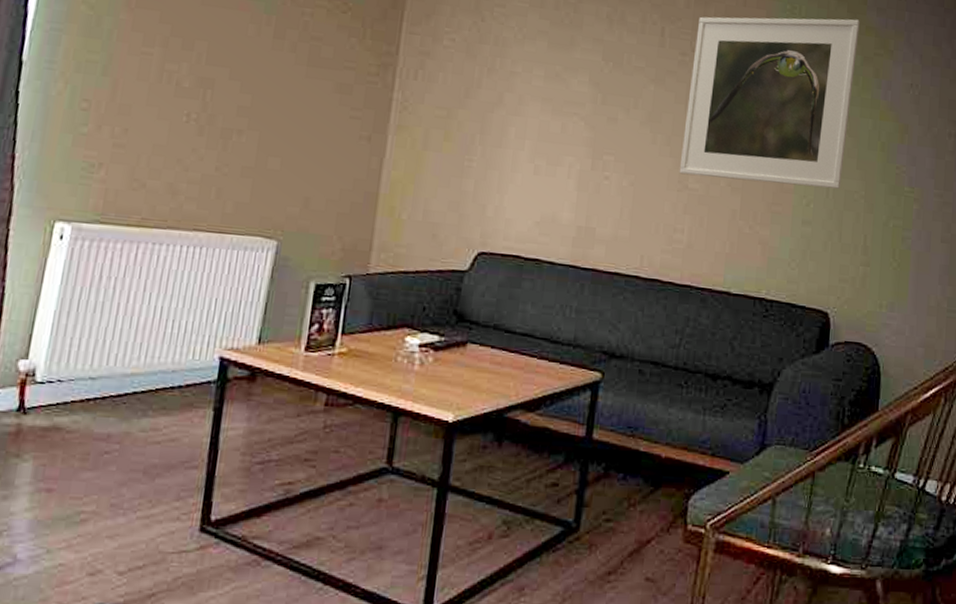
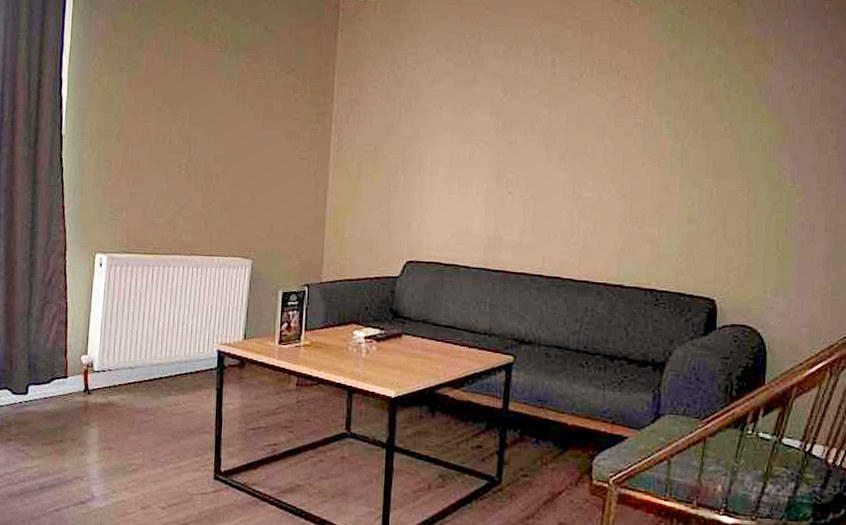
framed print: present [679,16,860,189] -> none [573,31,739,189]

